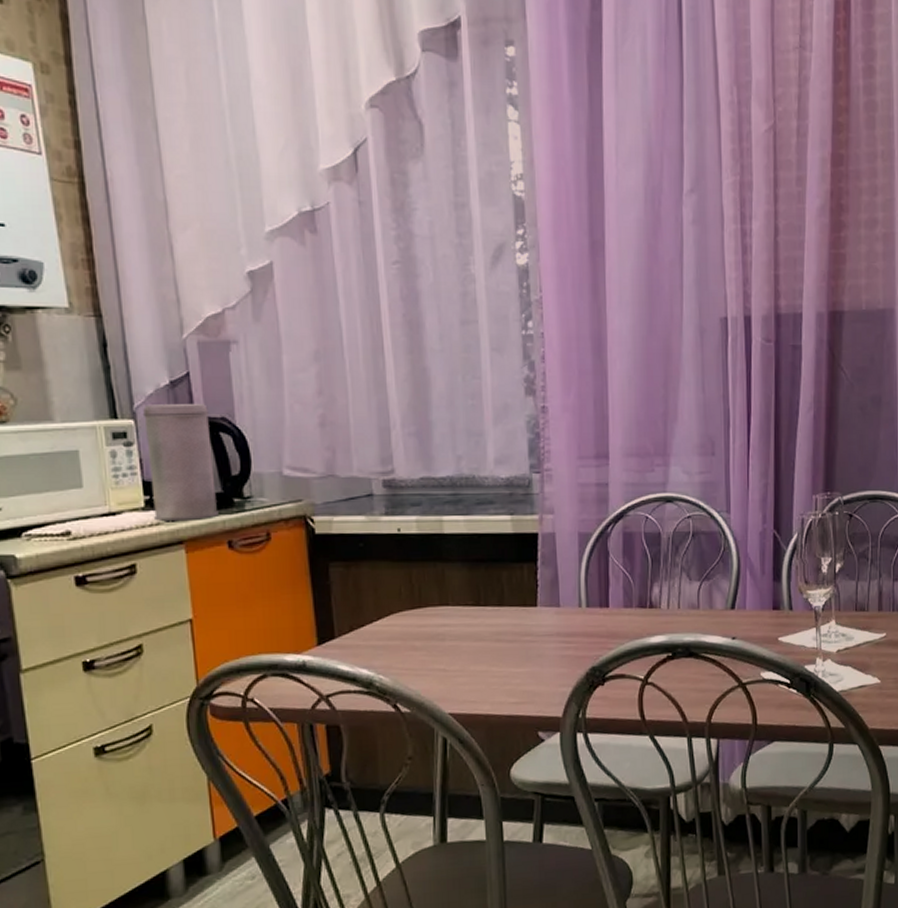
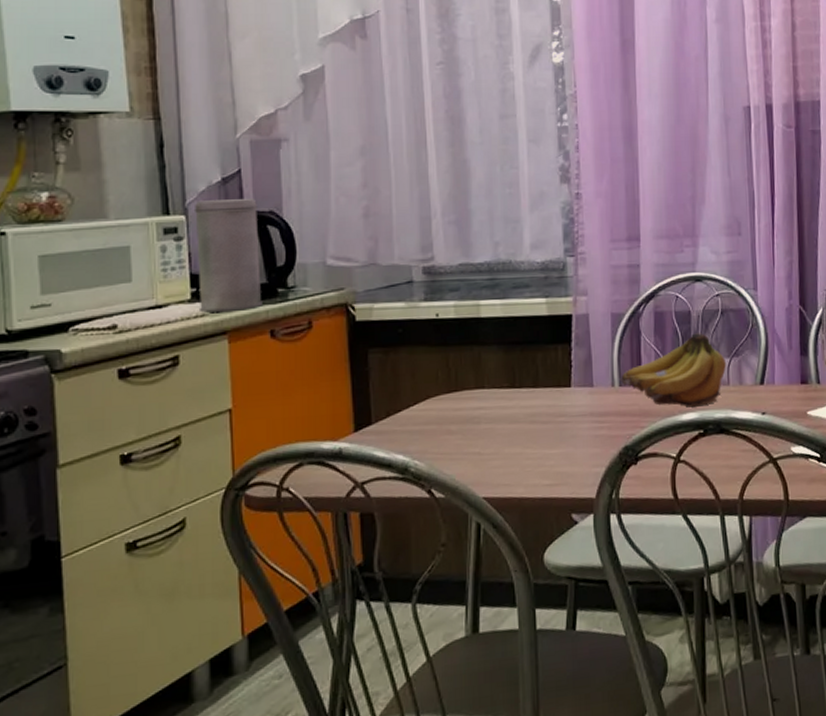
fruit: none [587,555,697,630] -> present [619,333,727,408]

